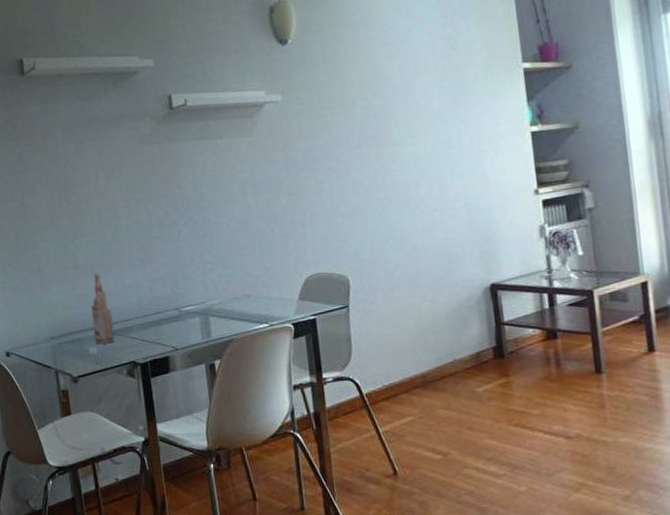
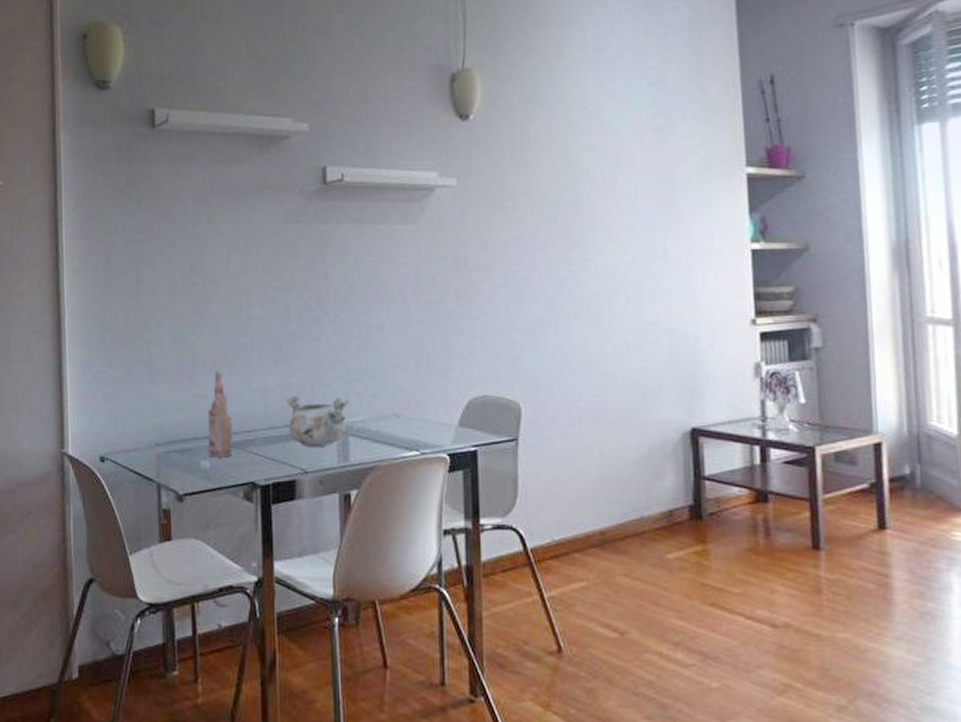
decorative bowl: none [154,285,207,329] -> present [285,396,348,448]

